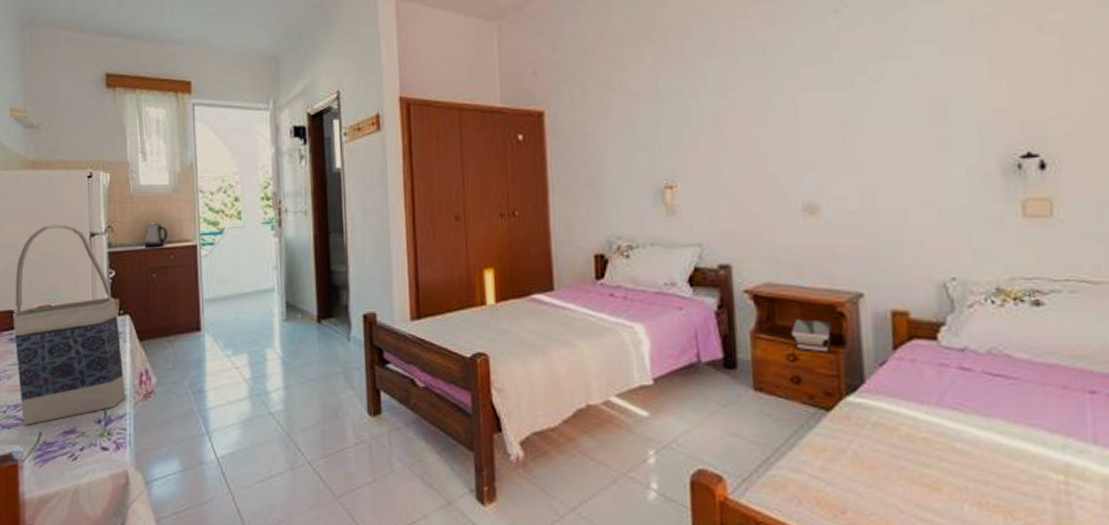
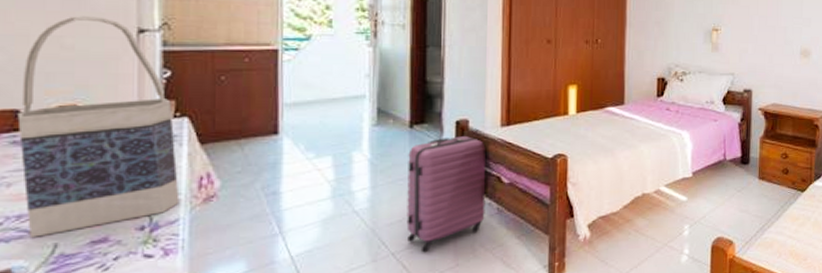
kettle: present [144,223,169,249] -> none [212,23,244,50]
suitcase: none [318,332,401,464] -> present [406,136,486,253]
books: present [791,319,832,353] -> none [785,129,809,152]

